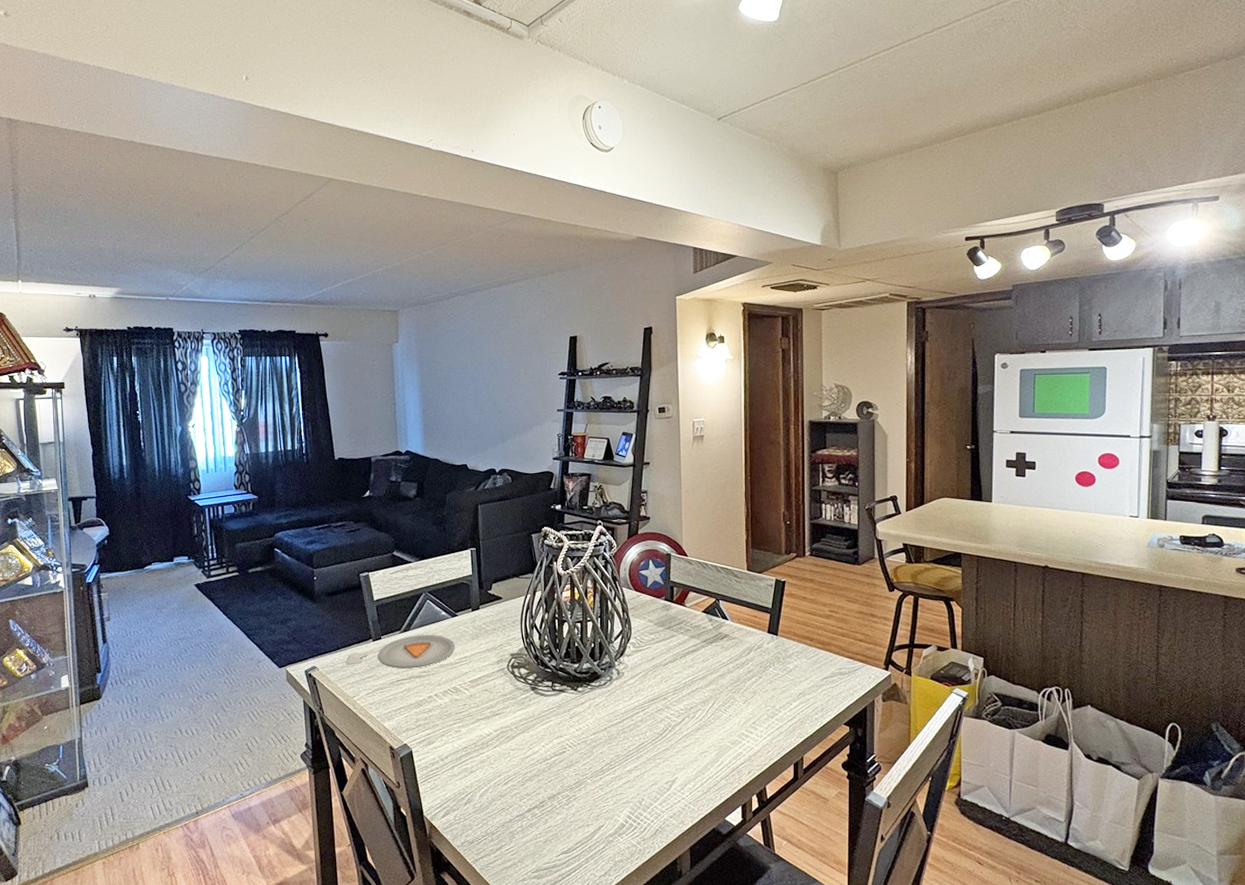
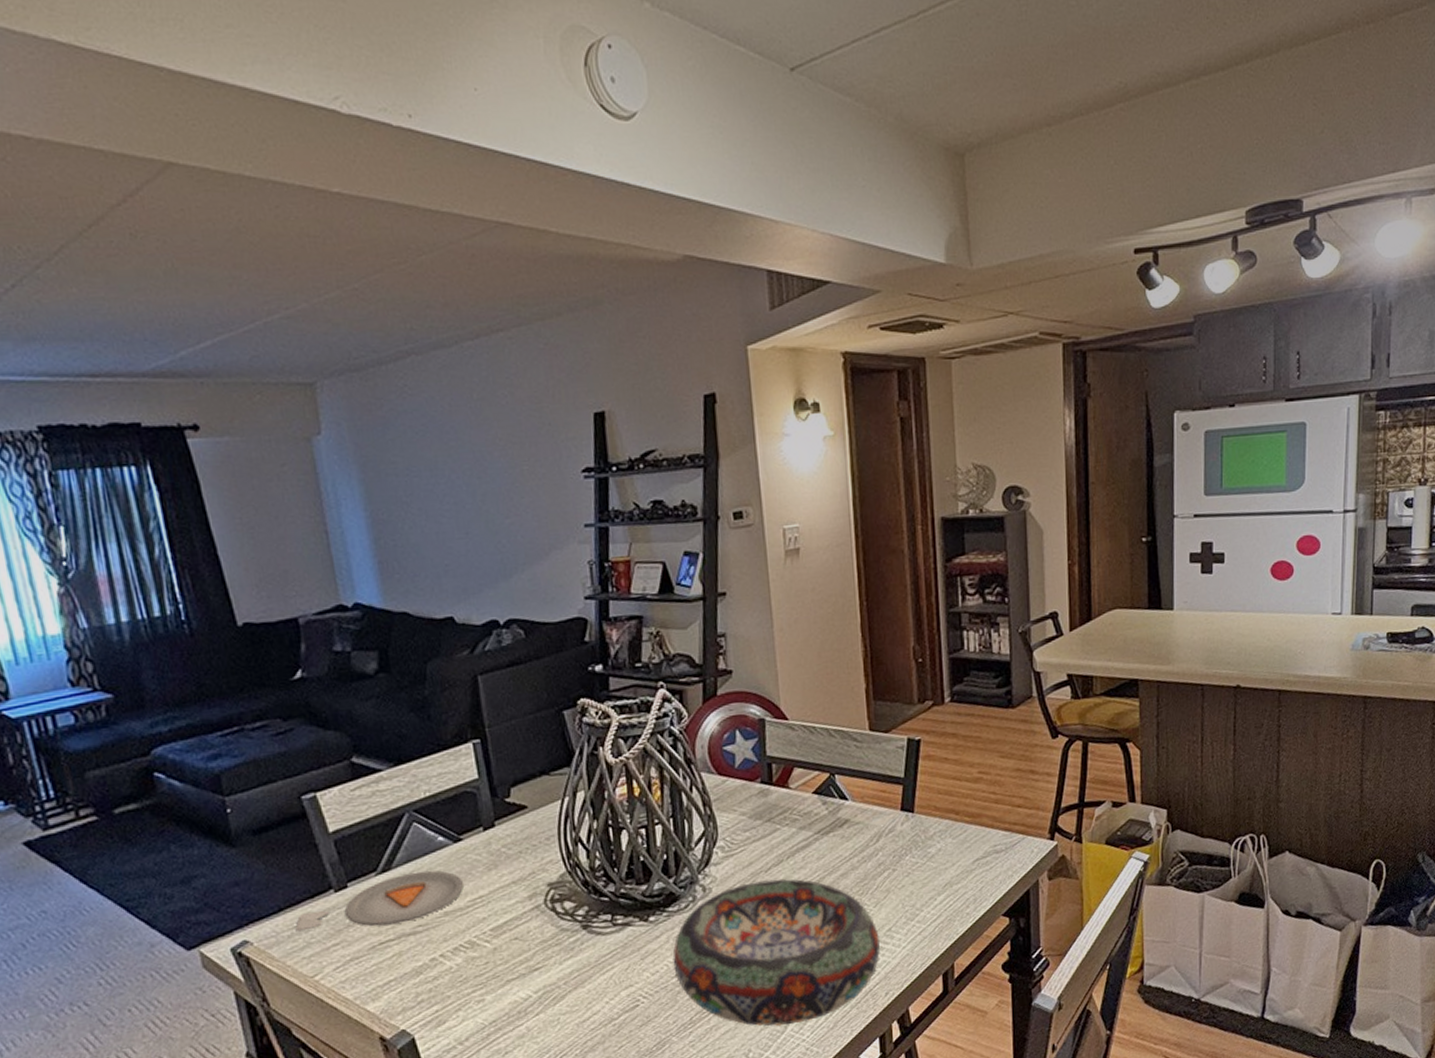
decorative bowl: none [592,672,746,785] -> present [672,879,880,1027]

